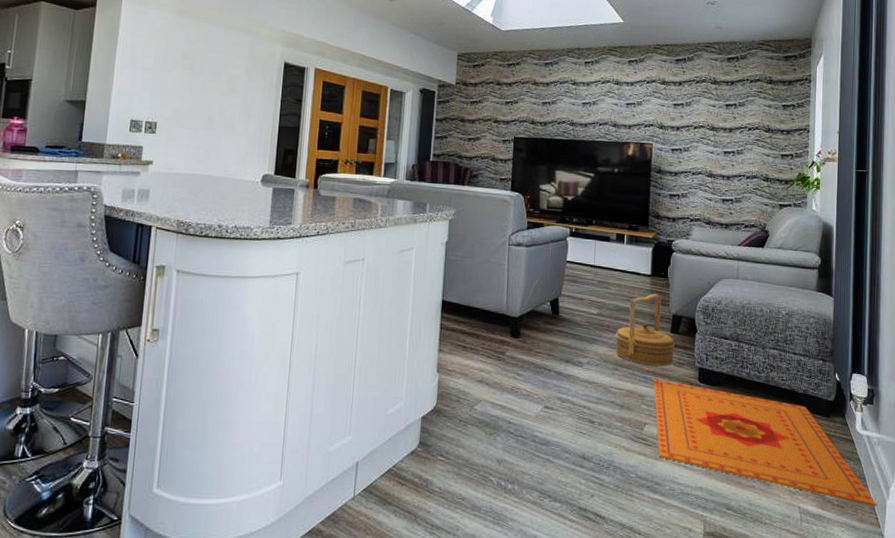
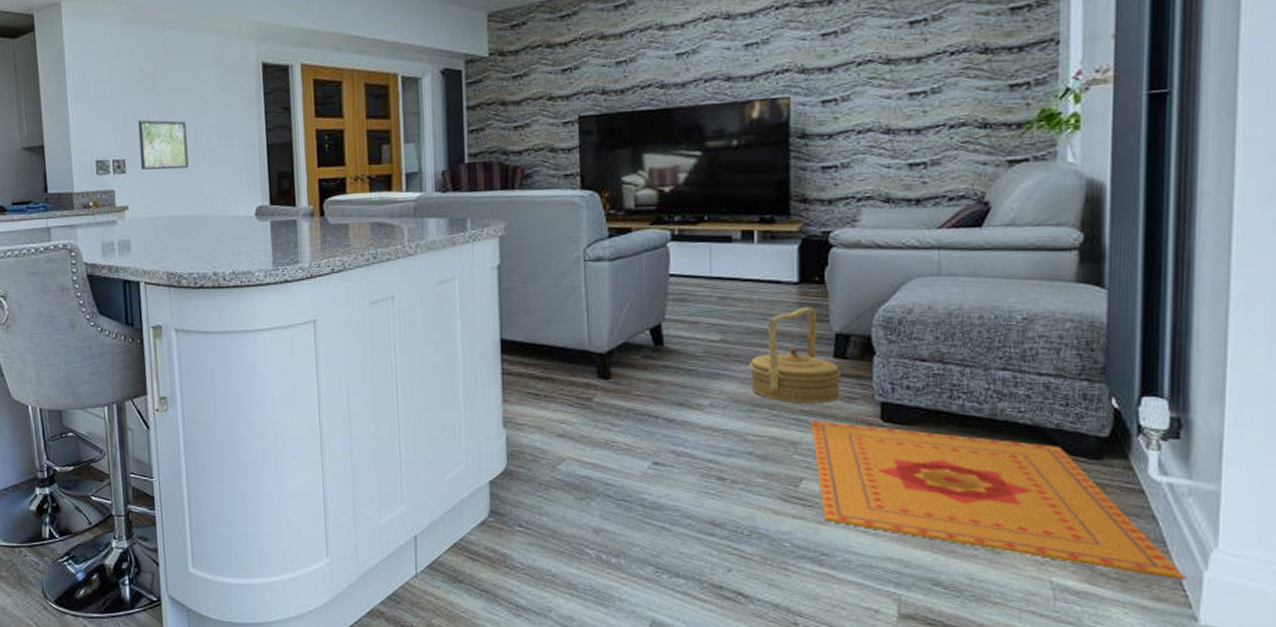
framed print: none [170,92,215,137] -> present [138,120,189,170]

